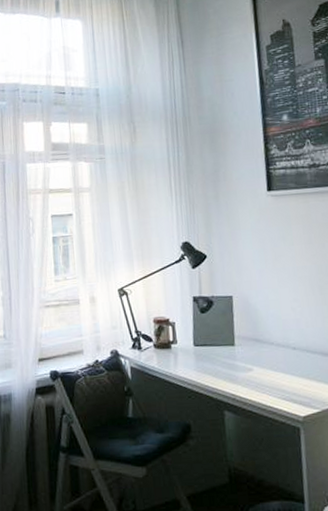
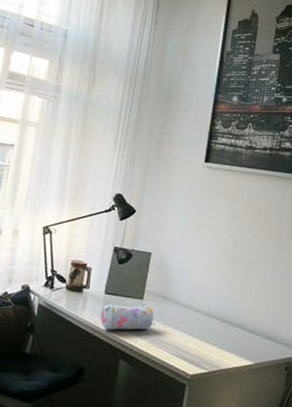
pencil case: none [194,350,251,383] -> present [100,303,154,330]

